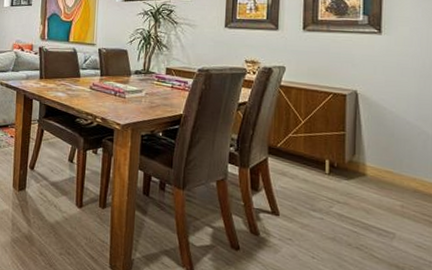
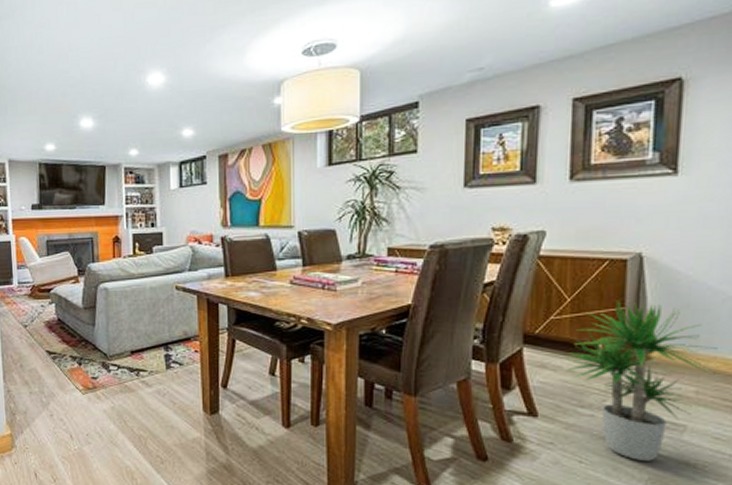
potted plant: none [301,125,419,262] -> present [565,299,720,461]

